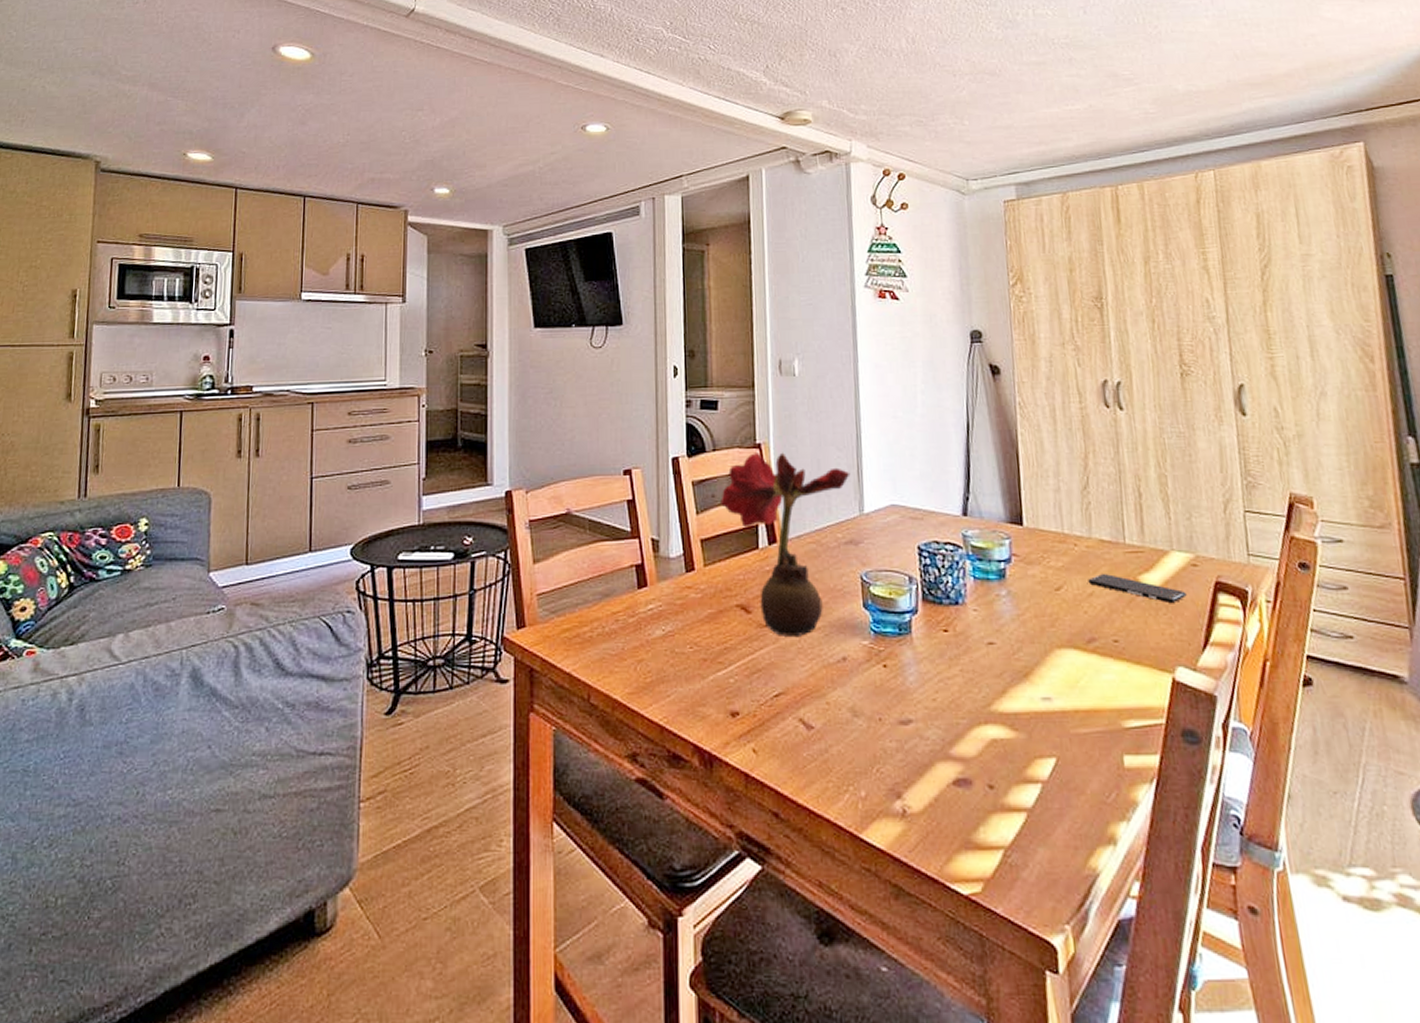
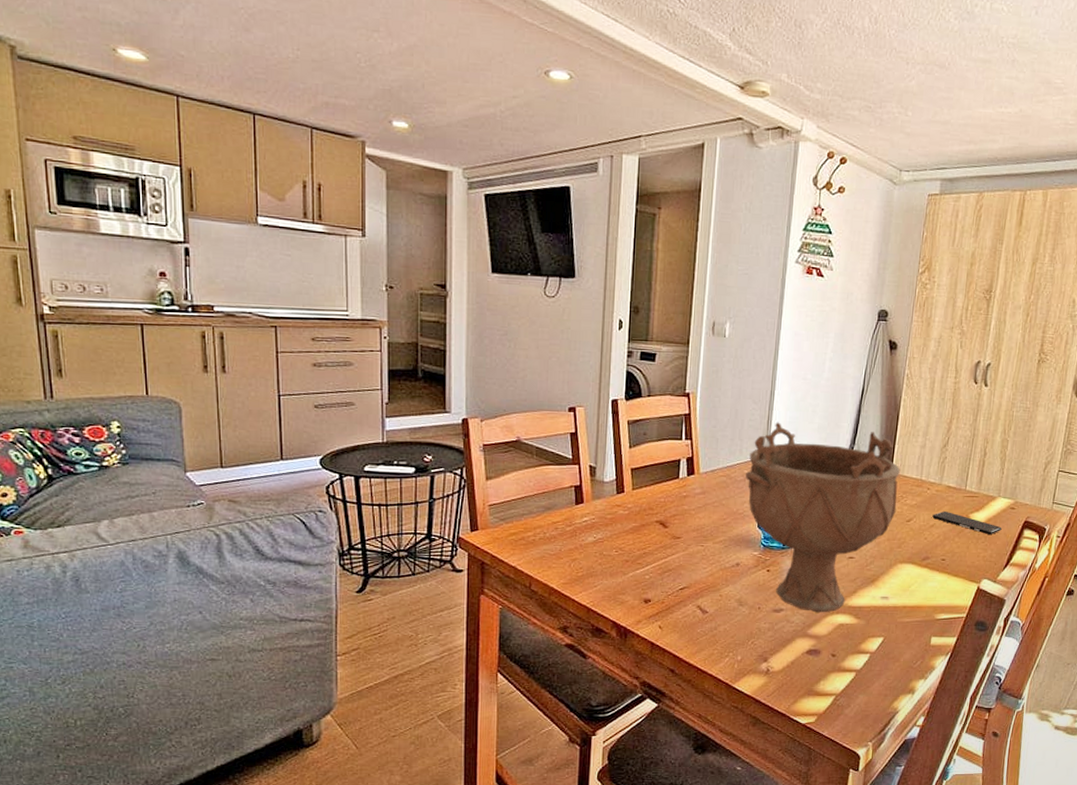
flower: present [719,452,851,636] -> none [649,400,762,546]
decorative bowl: none [838,471,1039,724] -> present [745,422,901,613]

